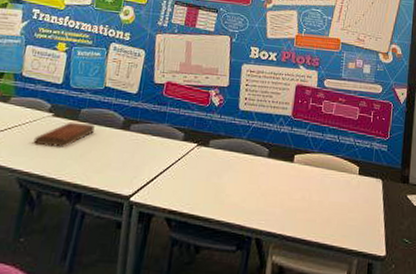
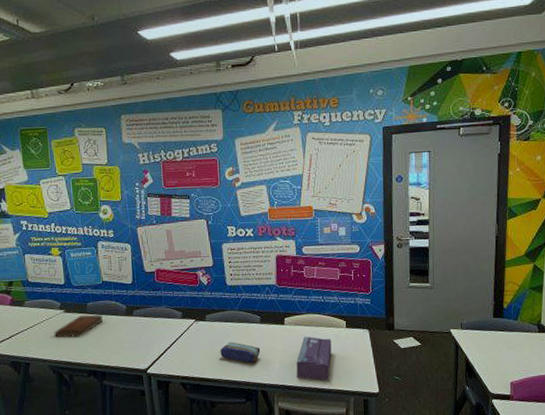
pencil case: none [217,175,263,204] -> present [220,342,261,364]
tissue box: none [298,178,341,234] -> present [296,336,332,381]

